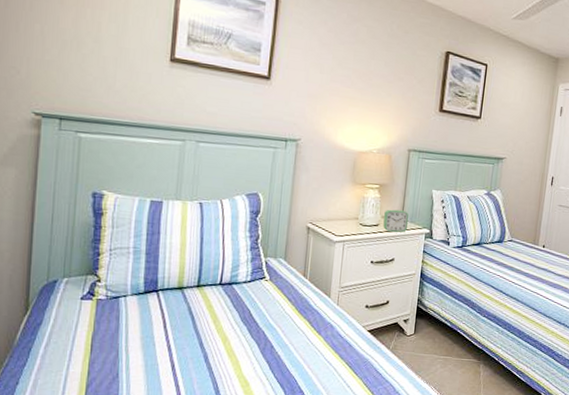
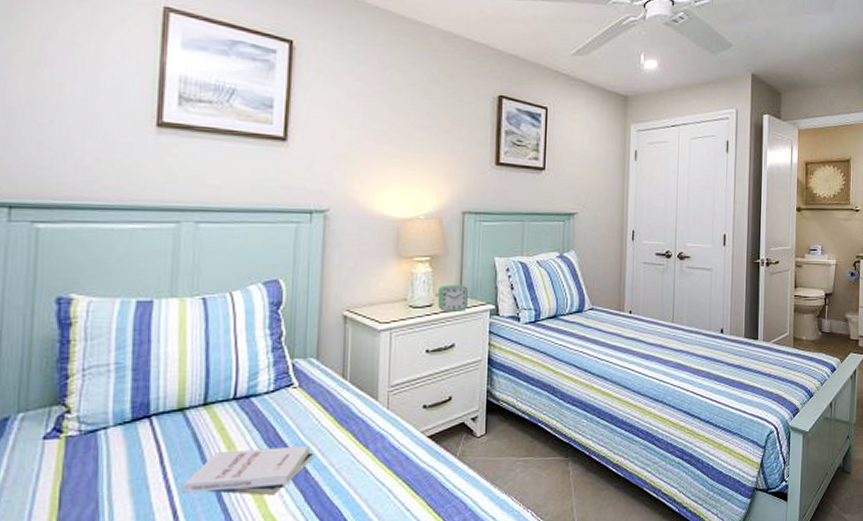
books: none [178,324,279,362] -> present [181,445,315,496]

